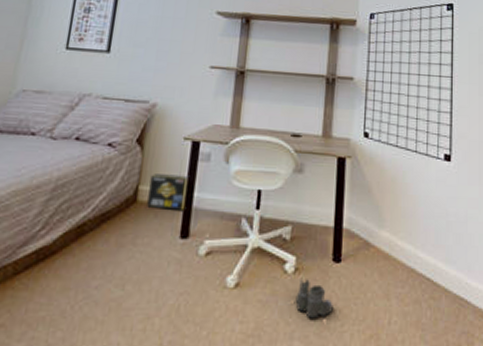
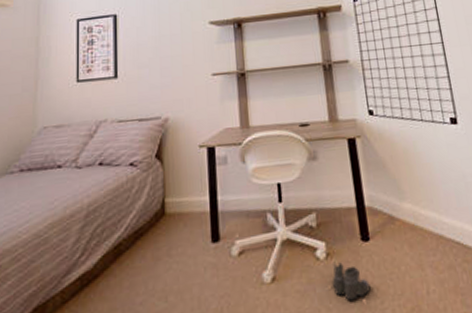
box: present [147,174,189,210] -> none [174,181,213,218]

